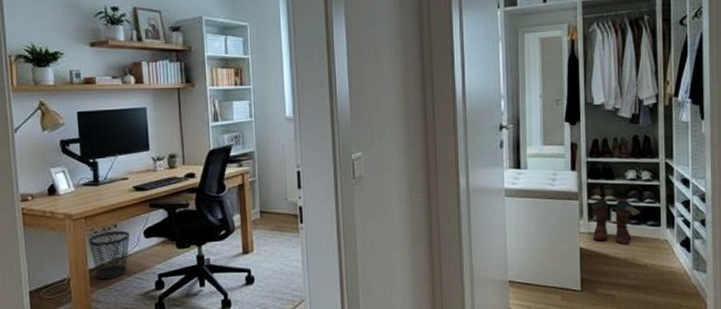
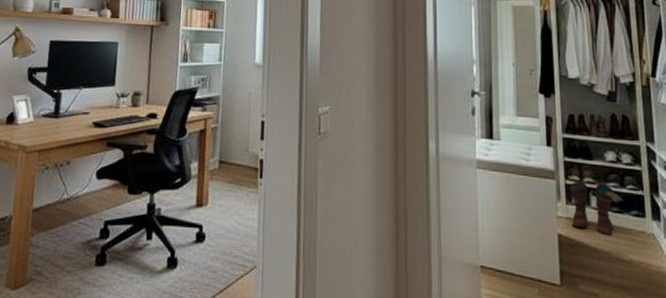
wastebasket: present [88,231,130,280] -> none [37,168,82,222]

